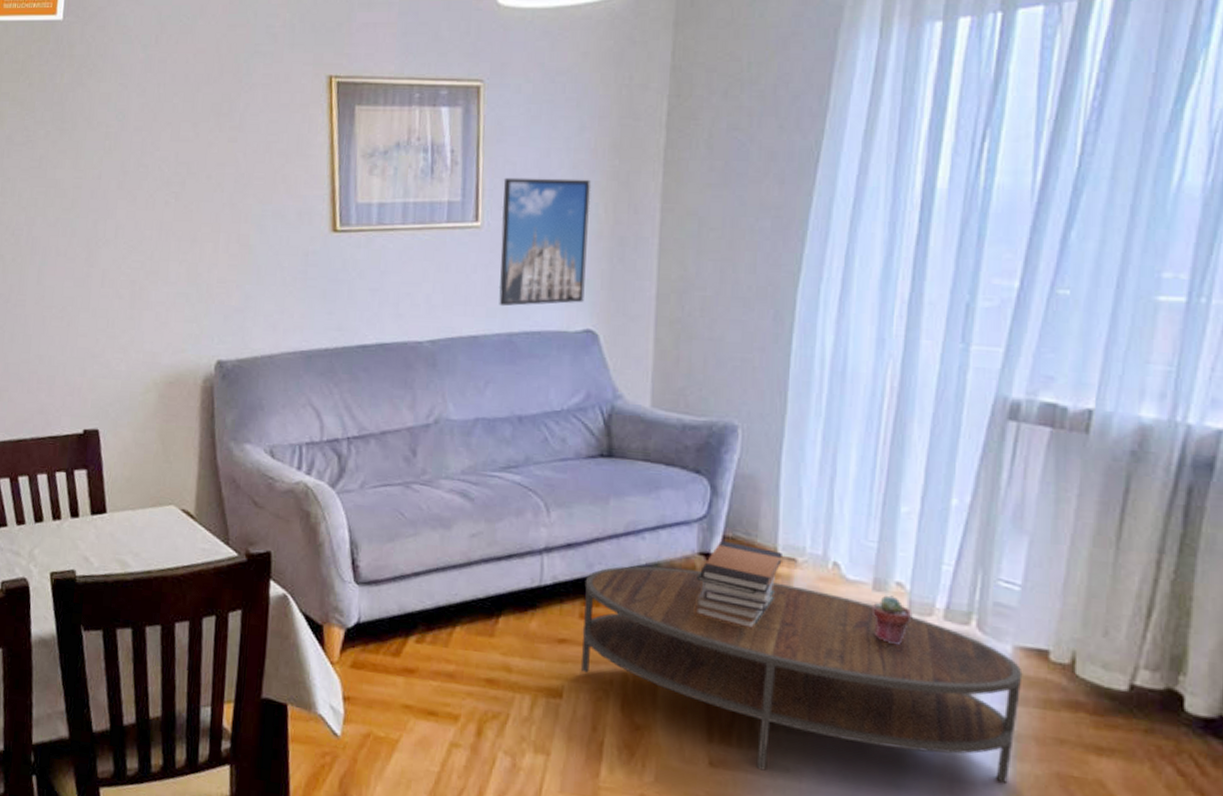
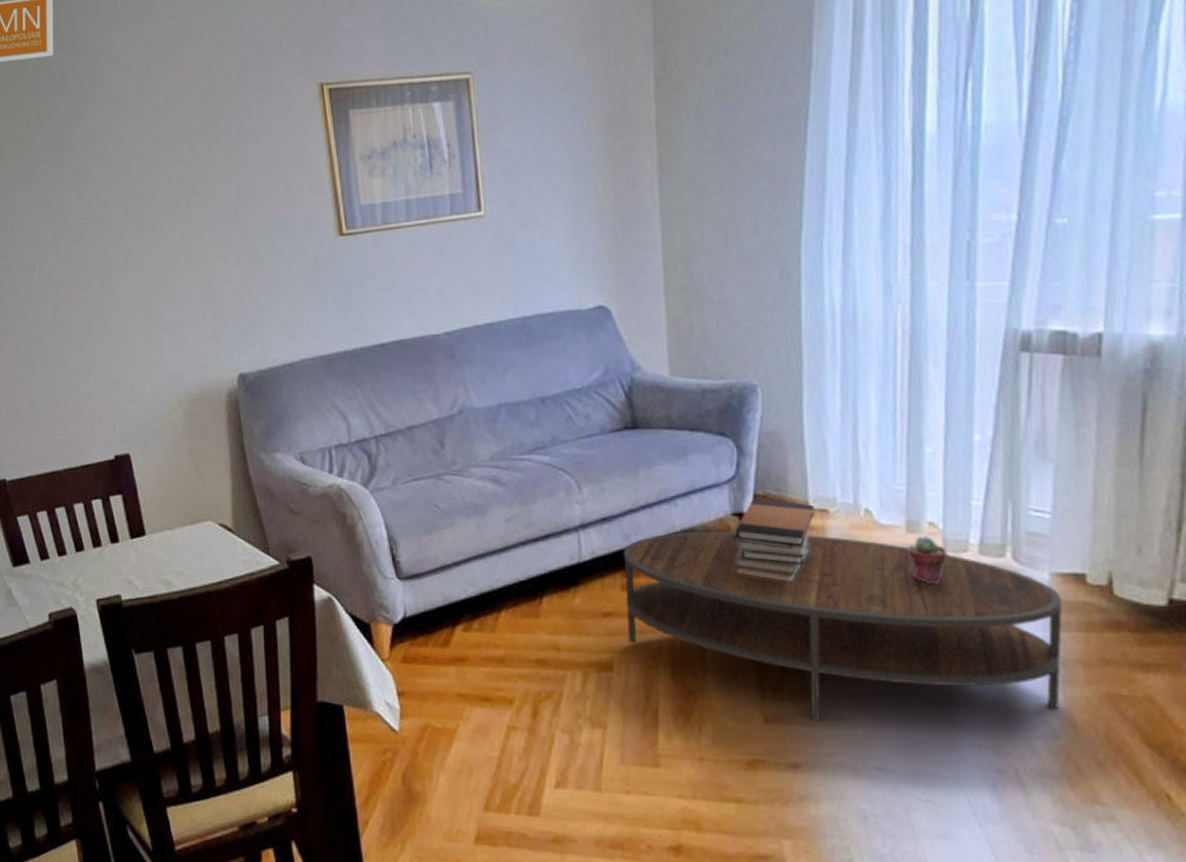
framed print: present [498,177,592,307] -> none [502,158,593,292]

